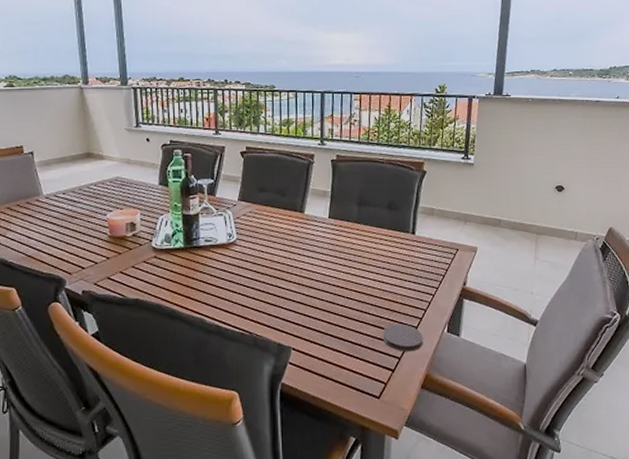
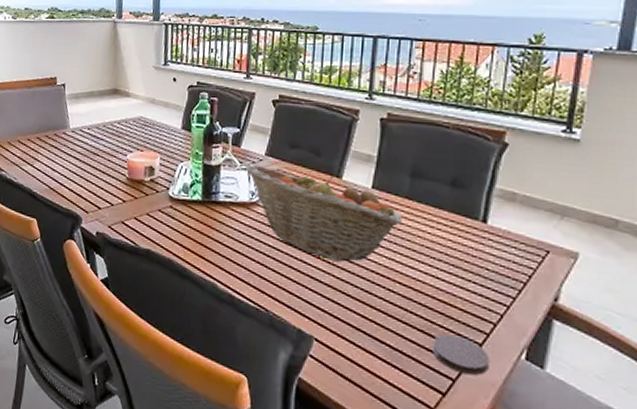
fruit basket: none [221,210,354,282] -> present [245,164,403,262]

